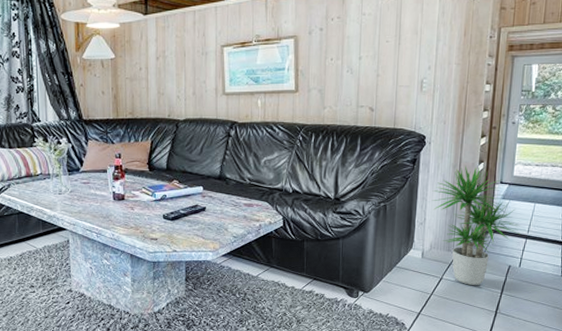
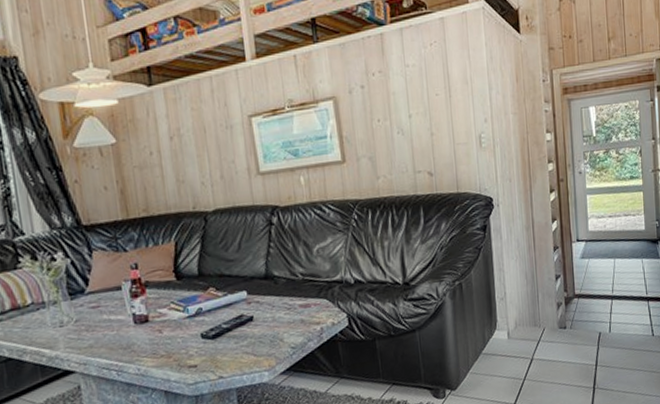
potted plant: present [431,165,520,285] -> none [508,225,605,362]

